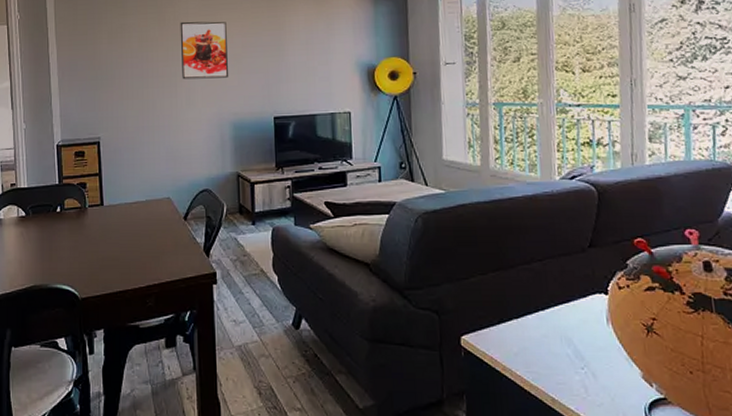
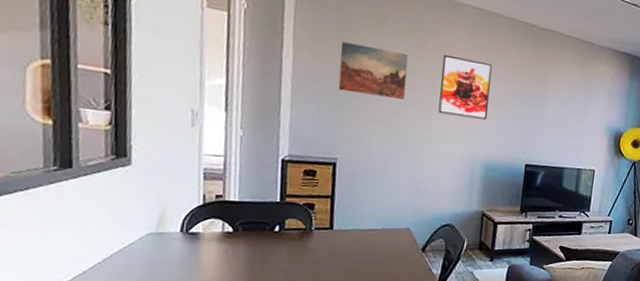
wall art: none [93,28,151,74] -> present [338,41,408,99]

